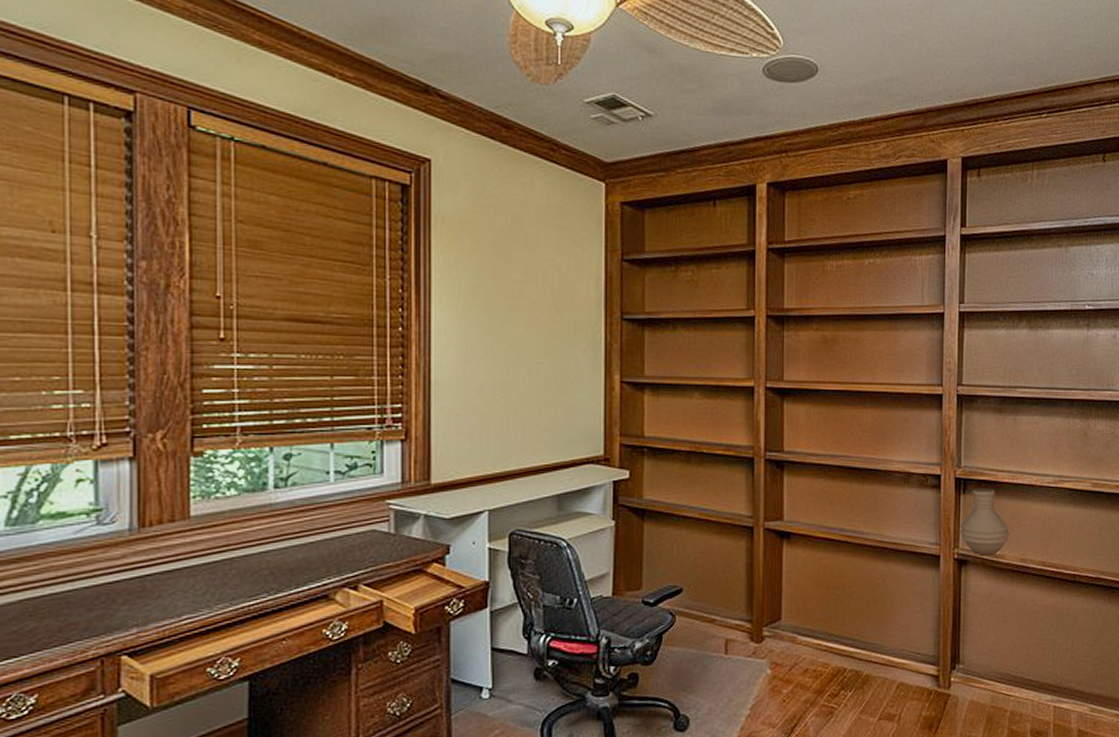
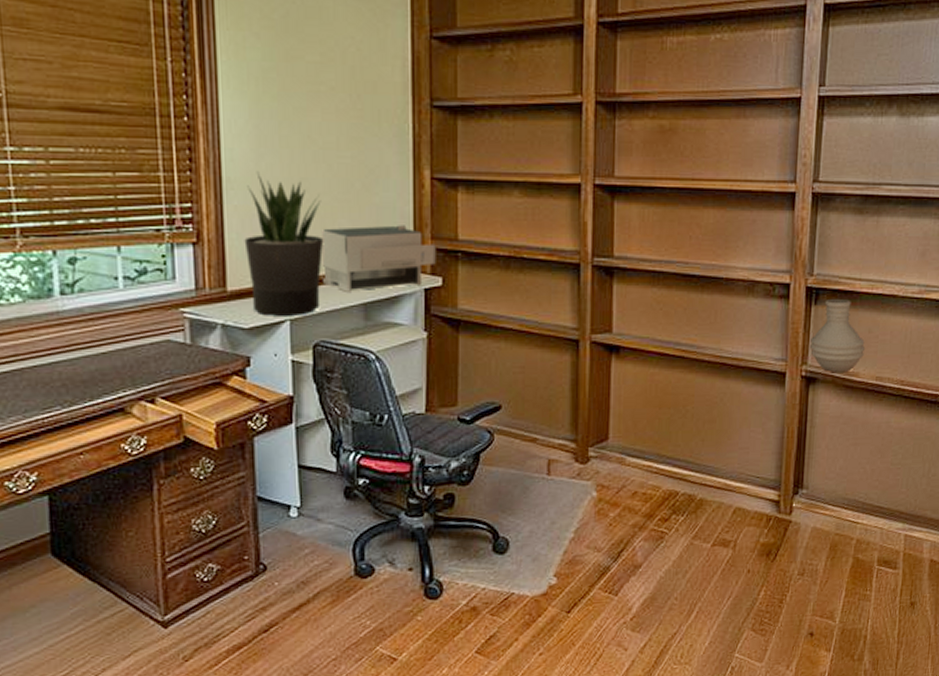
planter: none [449,376,522,507] -> present [244,171,324,316]
printer: none [519,423,624,484] -> present [320,225,436,292]

